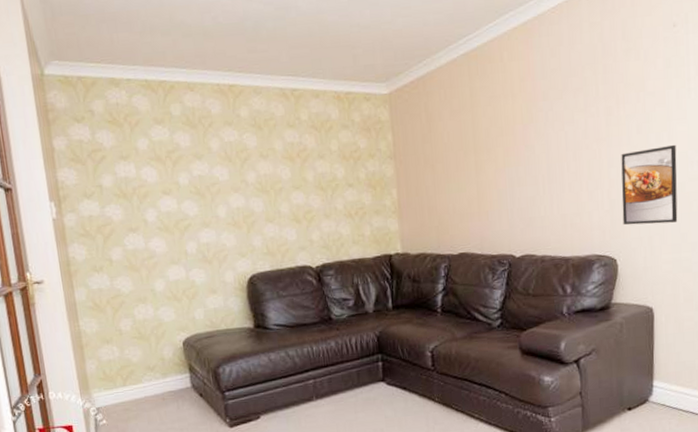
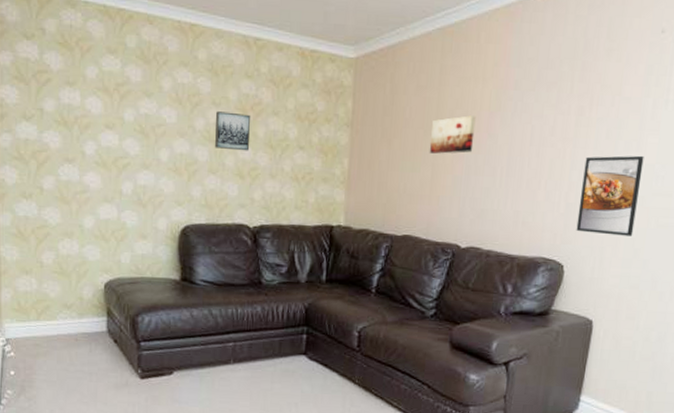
wall art: none [264,161,302,198] -> present [215,111,251,151]
wall art: none [470,131,513,172] -> present [429,115,476,154]

